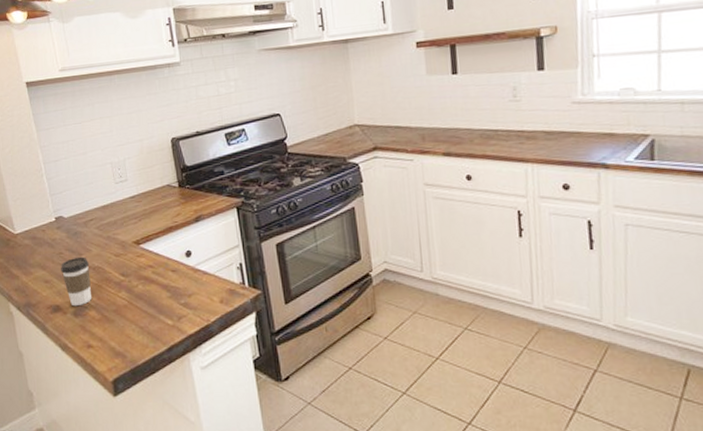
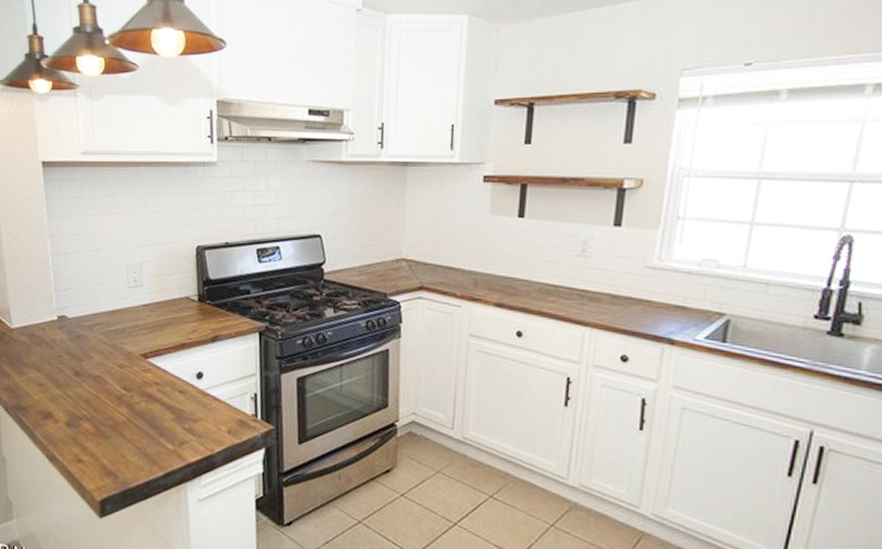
coffee cup: present [61,256,91,307] -> none [57,362,90,416]

